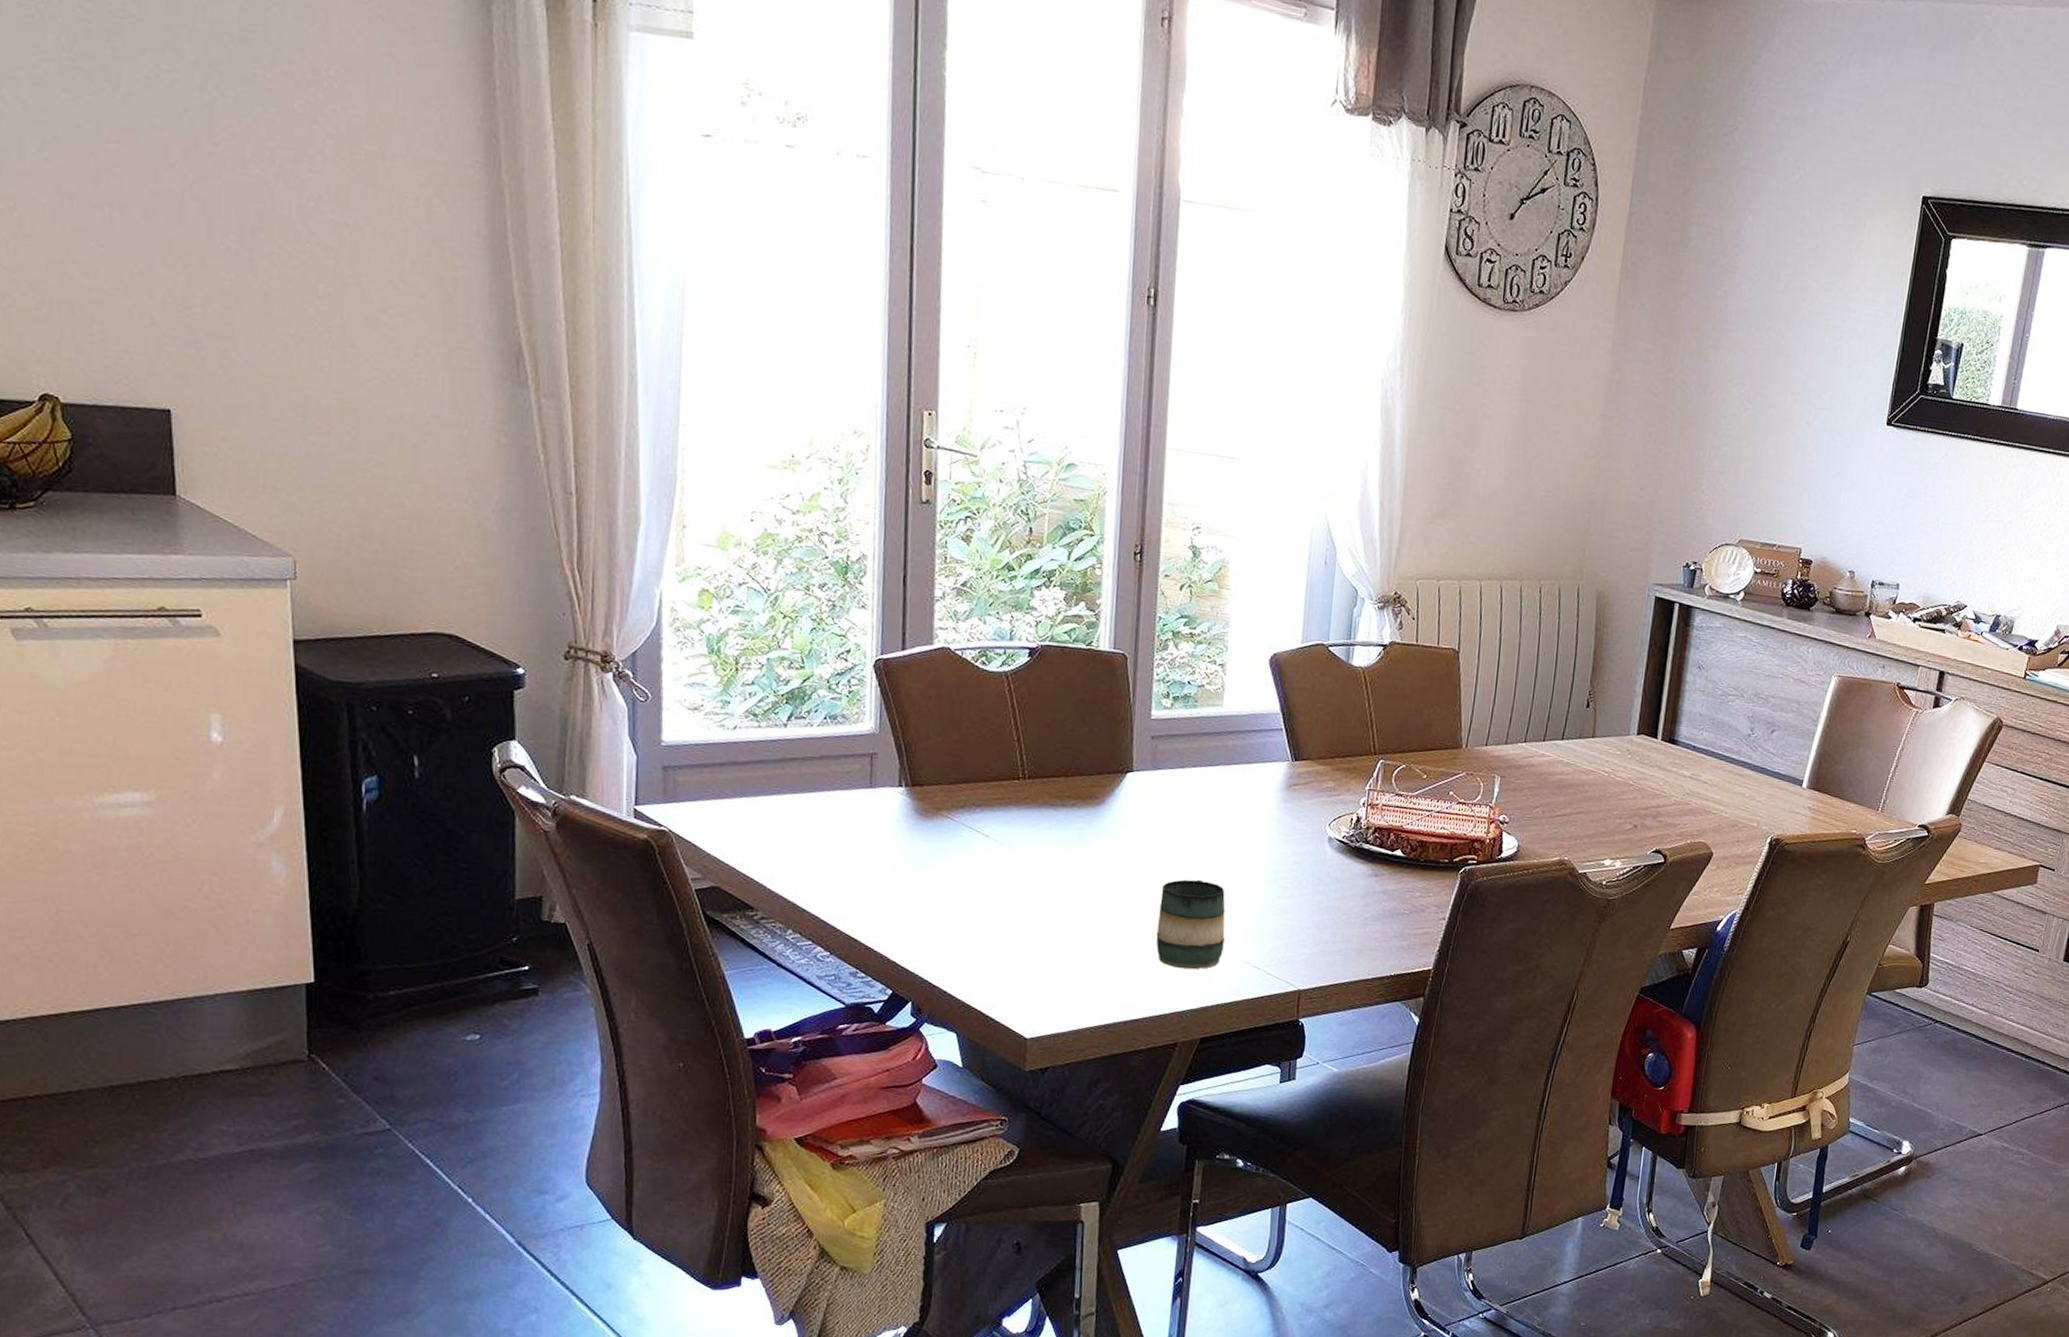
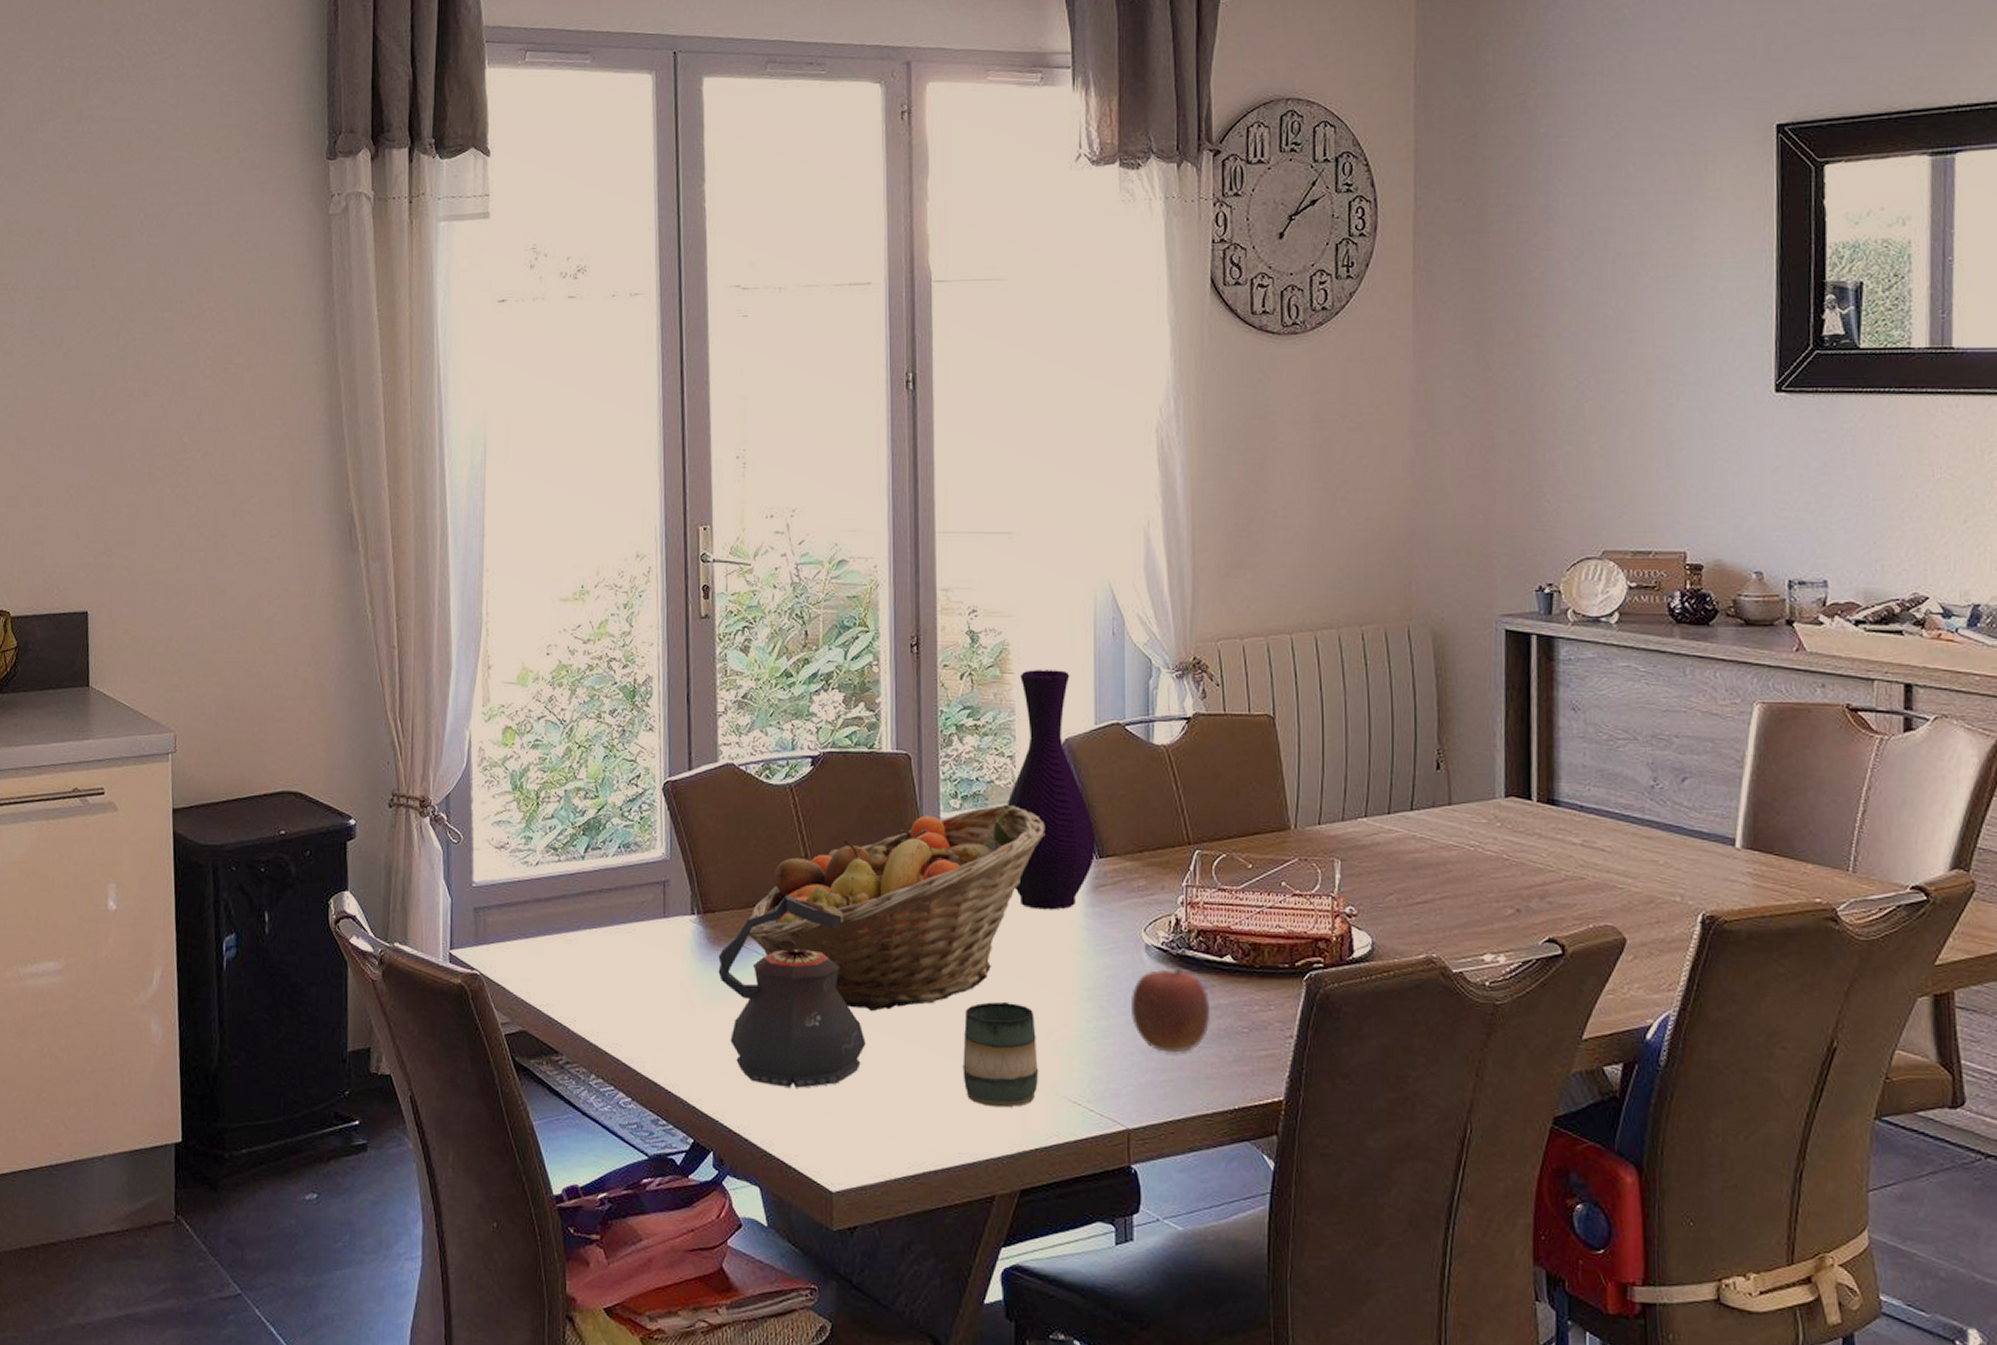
teapot: none [924,773,1067,948] -> present [718,894,866,1088]
fruit basket: none [956,707,1249,883] -> present [748,804,1045,1011]
vase: none [1215,587,1294,803] -> present [1006,670,1096,910]
apple: none [1311,858,1379,928] -> present [1131,968,1211,1053]

